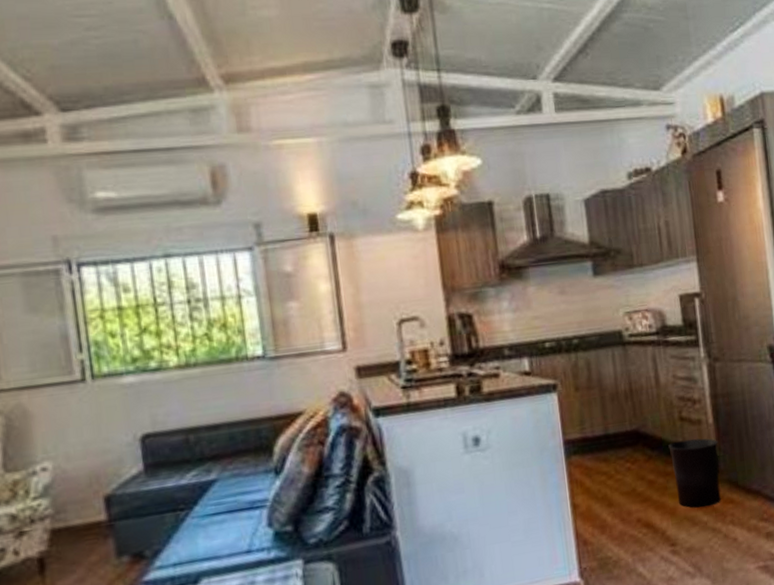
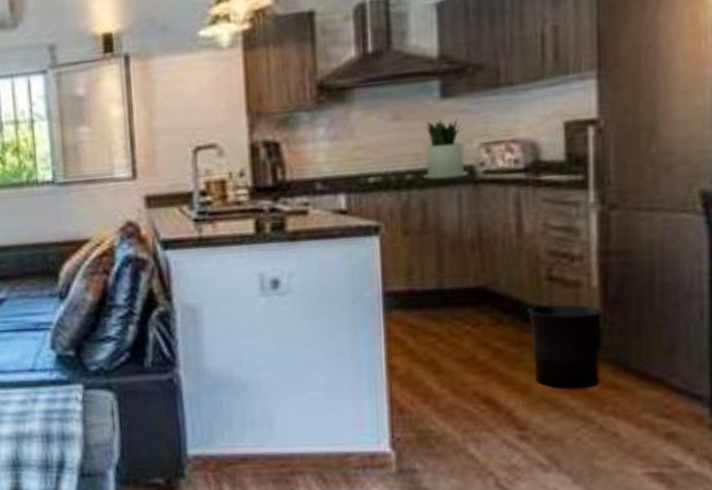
planter: none [585,292,618,344] -> present [423,118,469,181]

